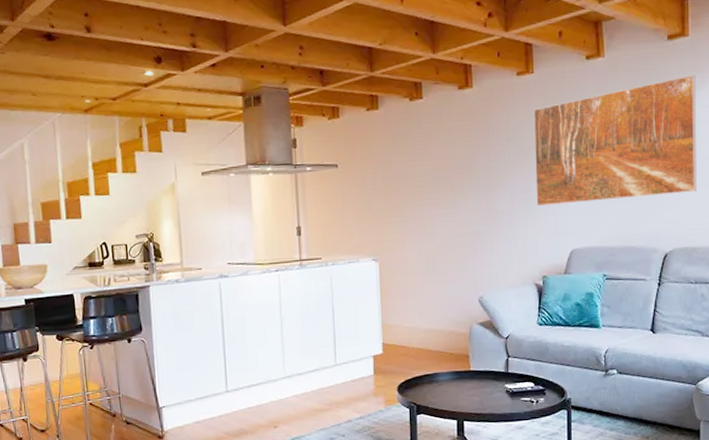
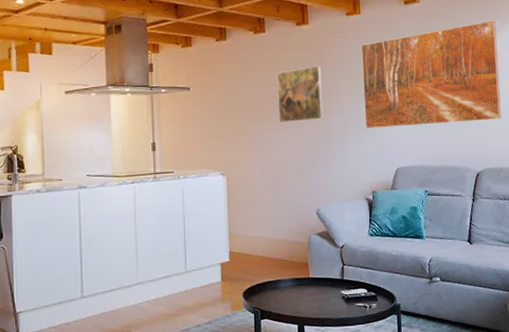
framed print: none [435,135,490,202] -> present [276,65,324,123]

